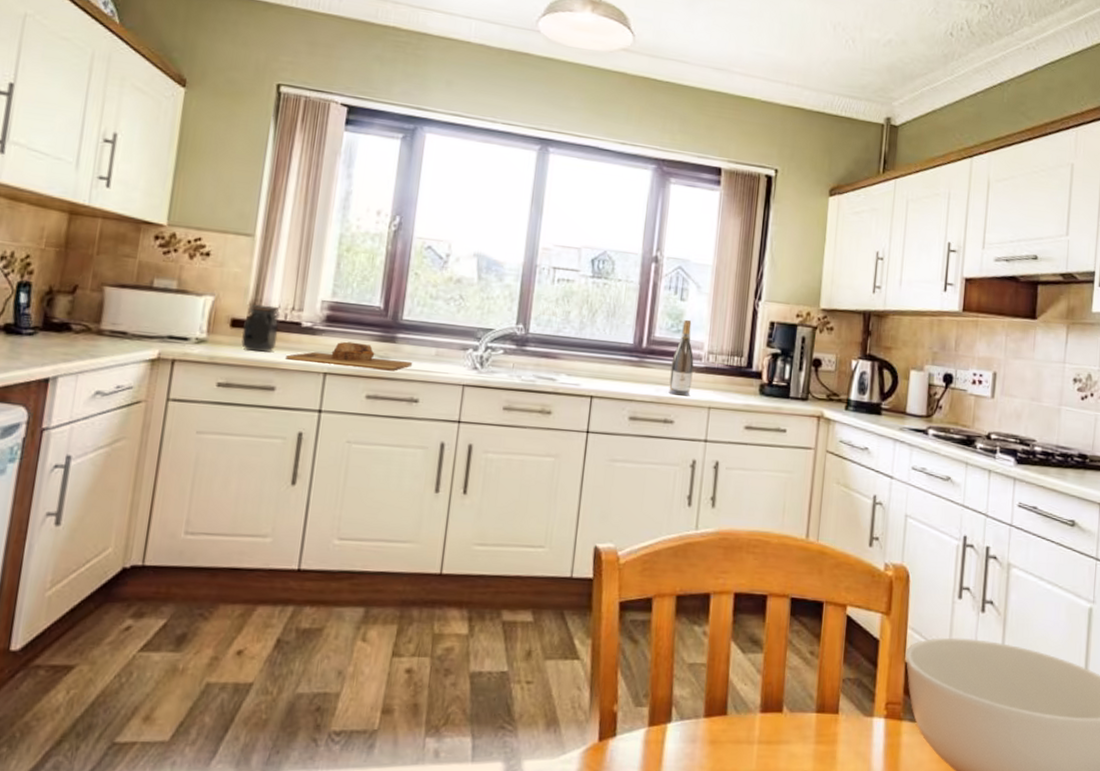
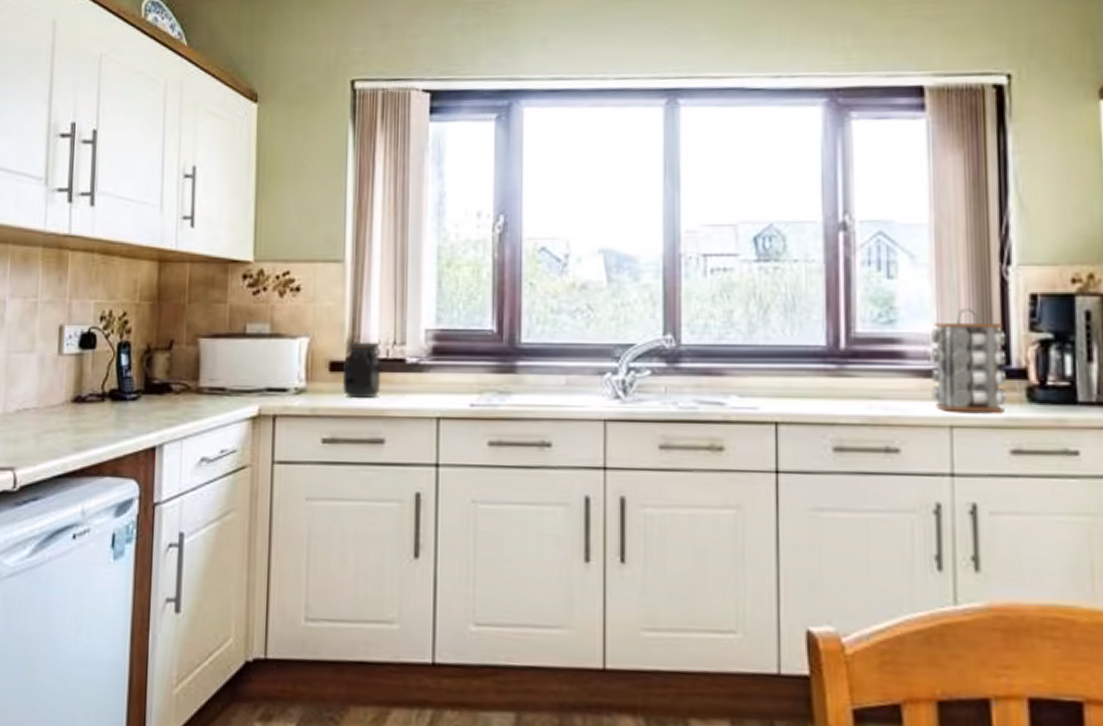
cutting board: present [286,341,413,371] -> none [393,377,540,409]
wine bottle: present [668,319,694,396] -> none [885,304,920,413]
spice rack: none [699,326,752,401] -> present [930,307,1007,414]

